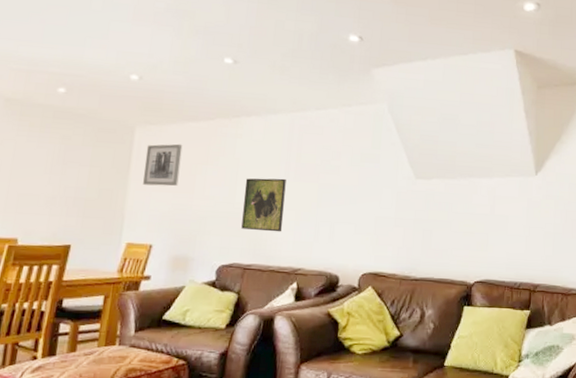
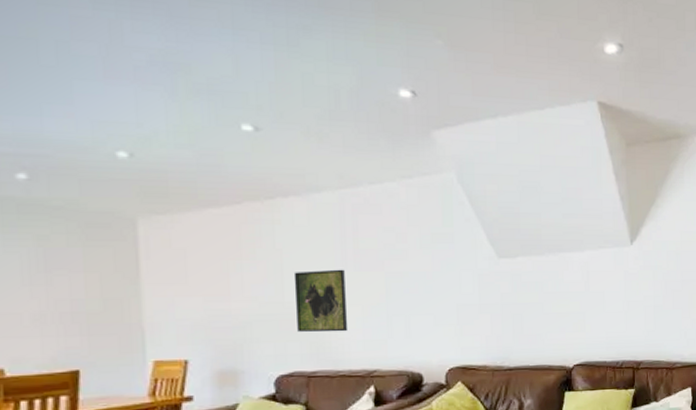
wall art: present [143,144,183,186] -> none [157,236,208,290]

